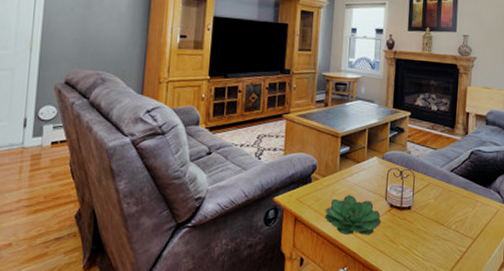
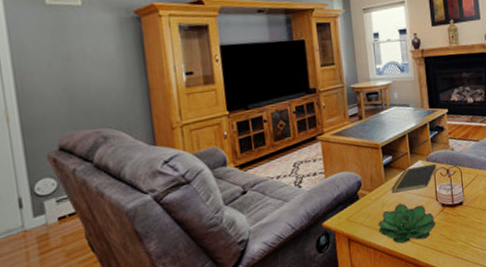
notepad: none [343,162,391,185] -> present [391,163,438,193]

